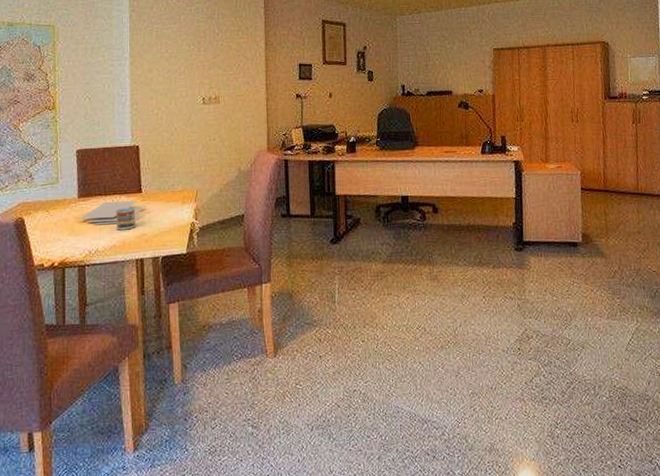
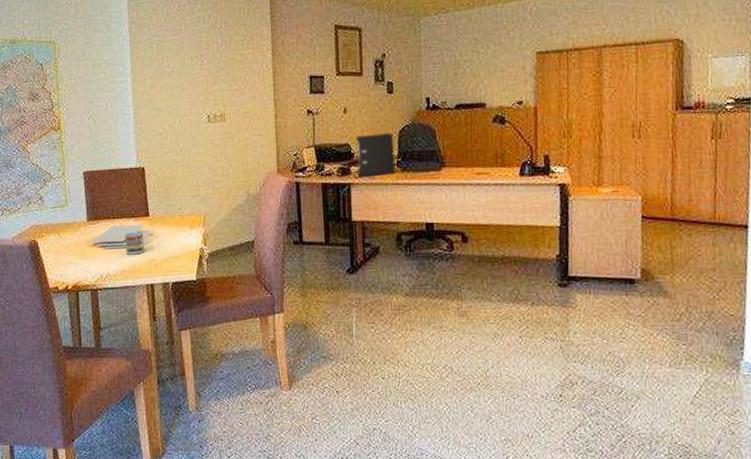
binder: none [340,115,375,156] -> present [356,133,396,178]

